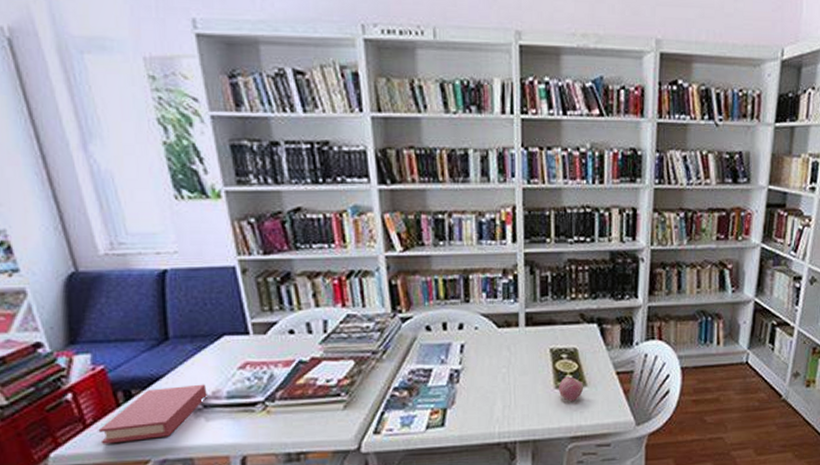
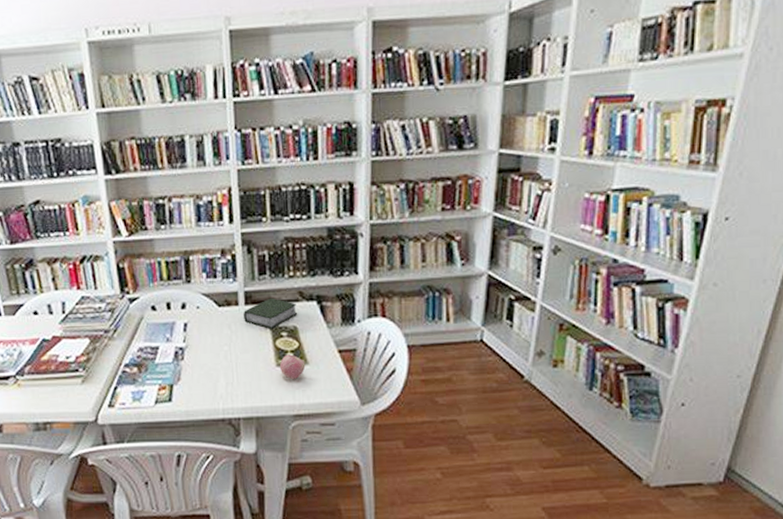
book: none [524,319,578,351] -> present [244,298,298,329]

